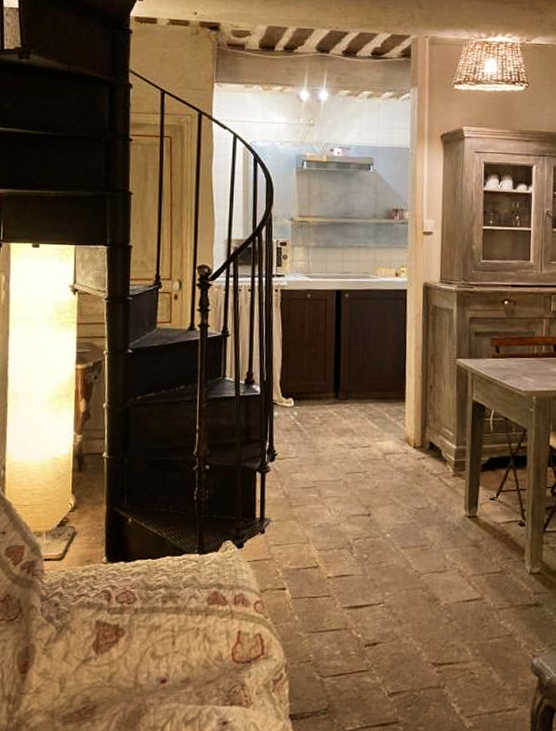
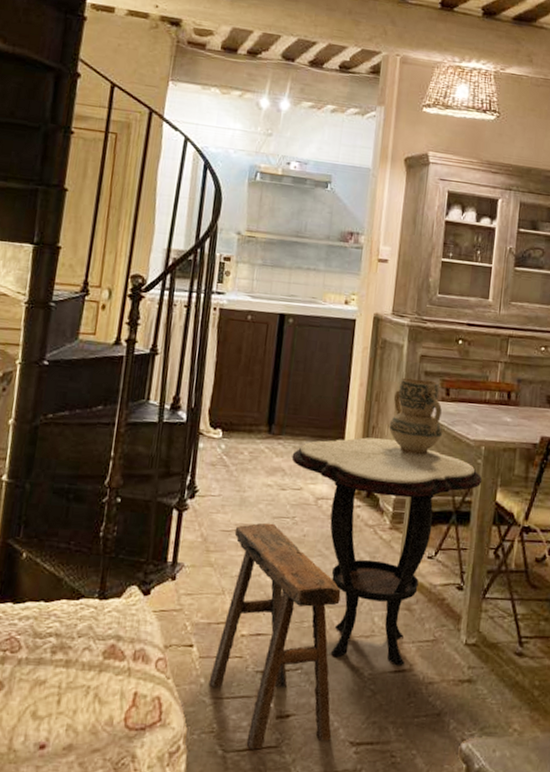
stool: none [302,478,416,674] -> present [209,523,341,750]
side table: none [359,396,536,596] -> present [291,437,483,666]
ceramic jug: none [445,339,496,408] -> present [389,377,443,455]

